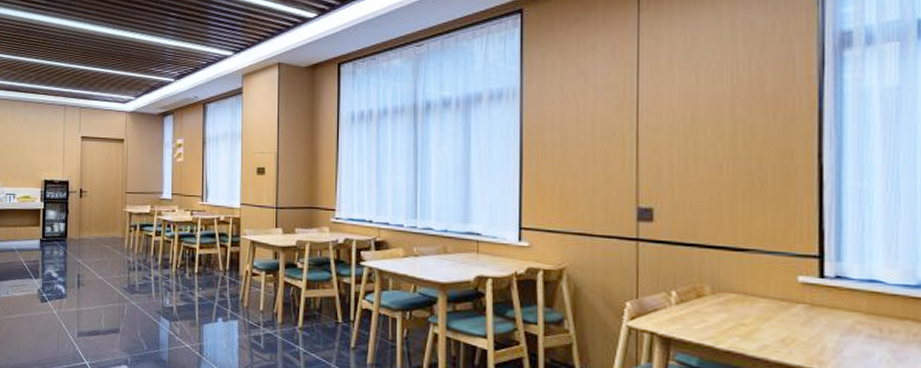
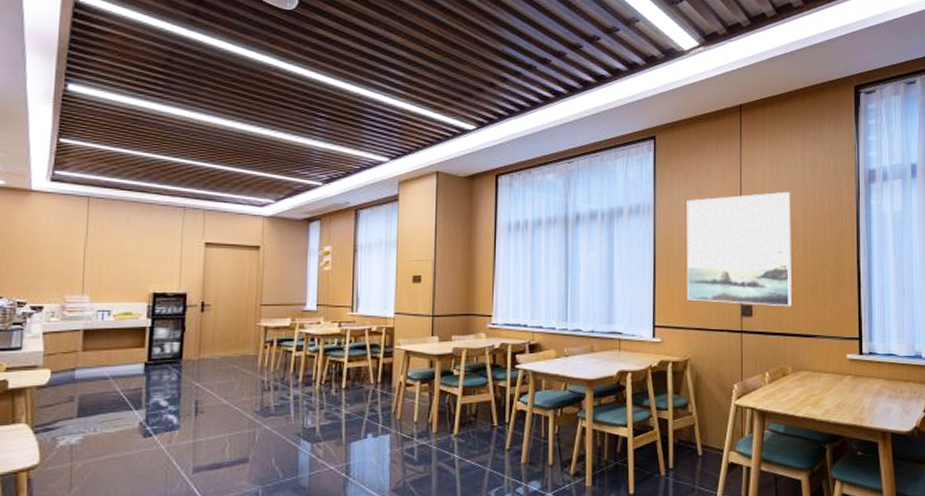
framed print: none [562,66,713,212] -> present [686,191,792,307]

